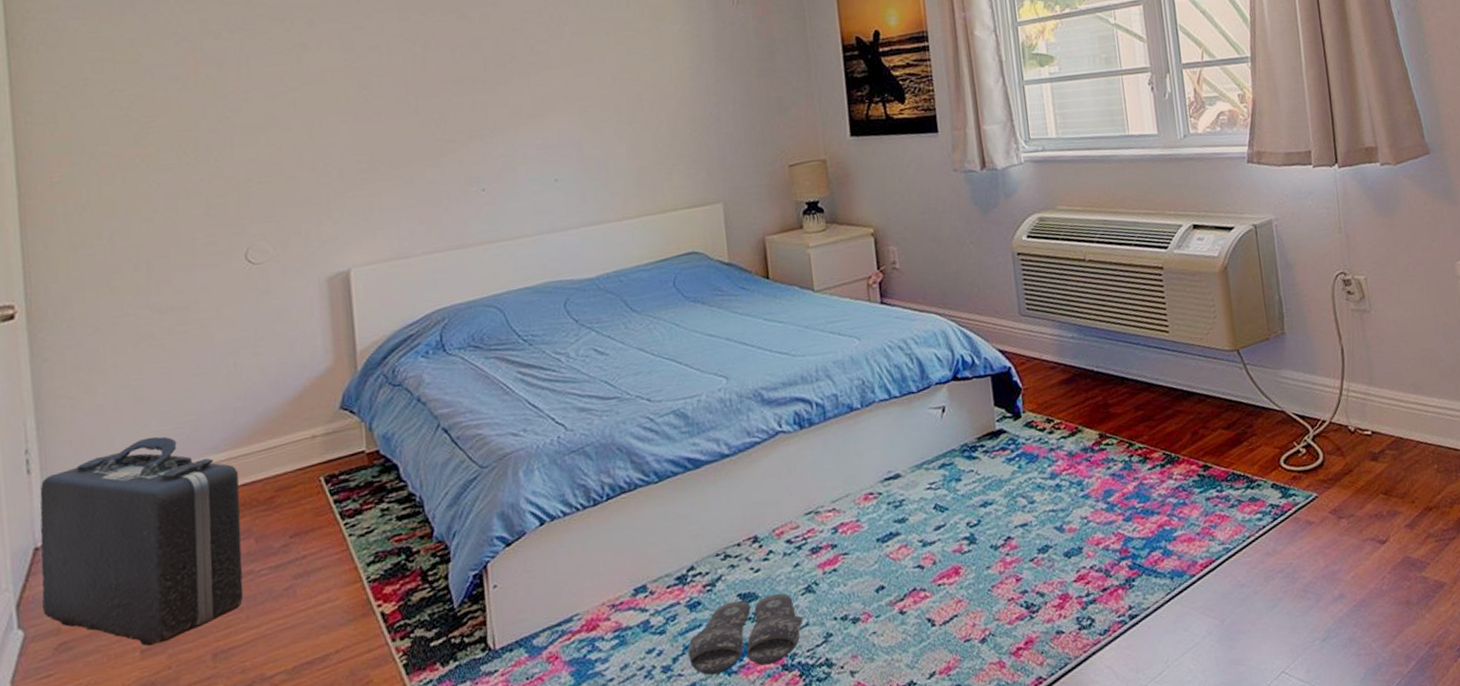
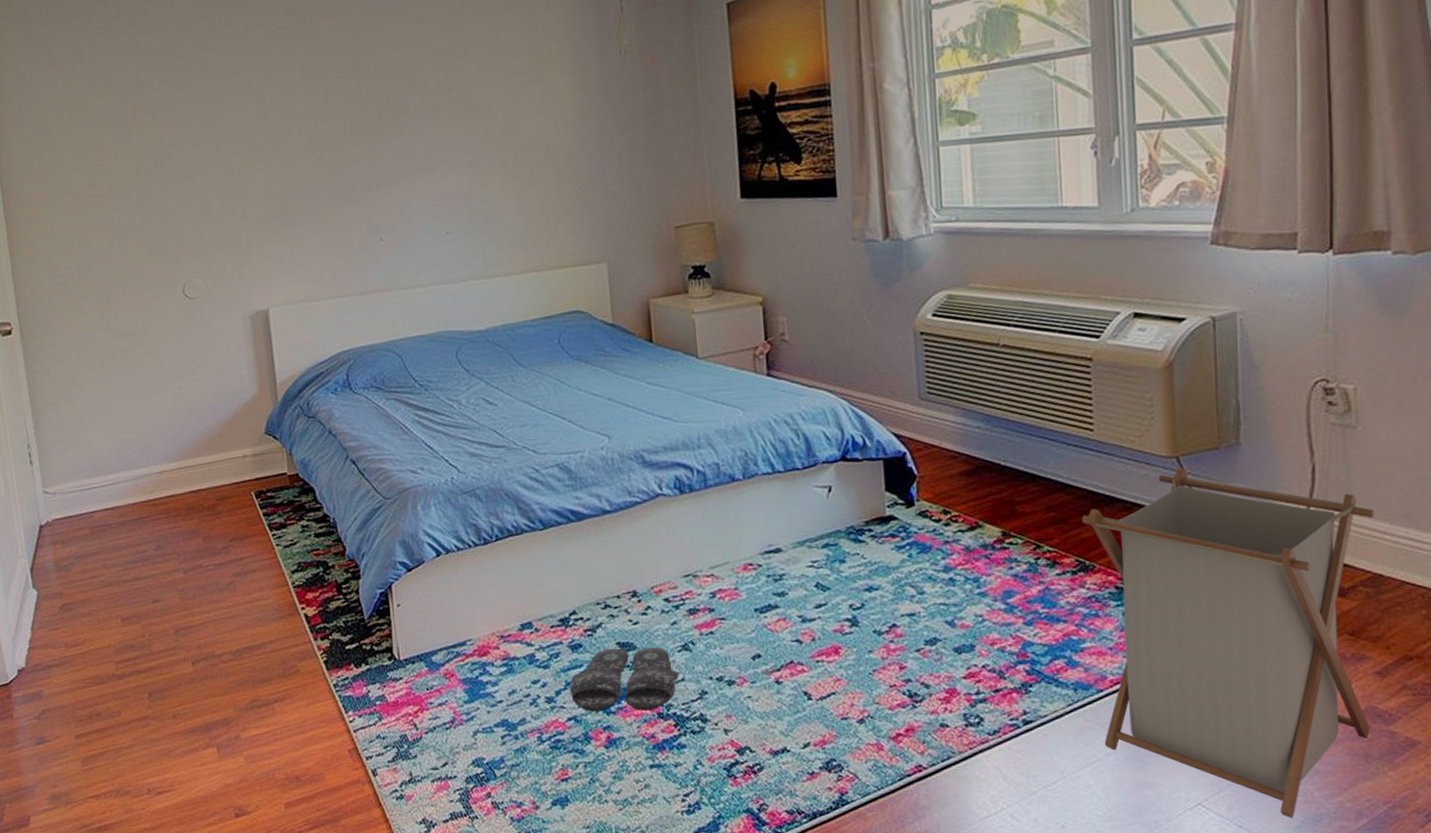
suitcase: present [39,436,244,647] -> none [40,443,196,616]
laundry basket: none [1165,358,1408,672] -> present [1081,467,1375,818]

